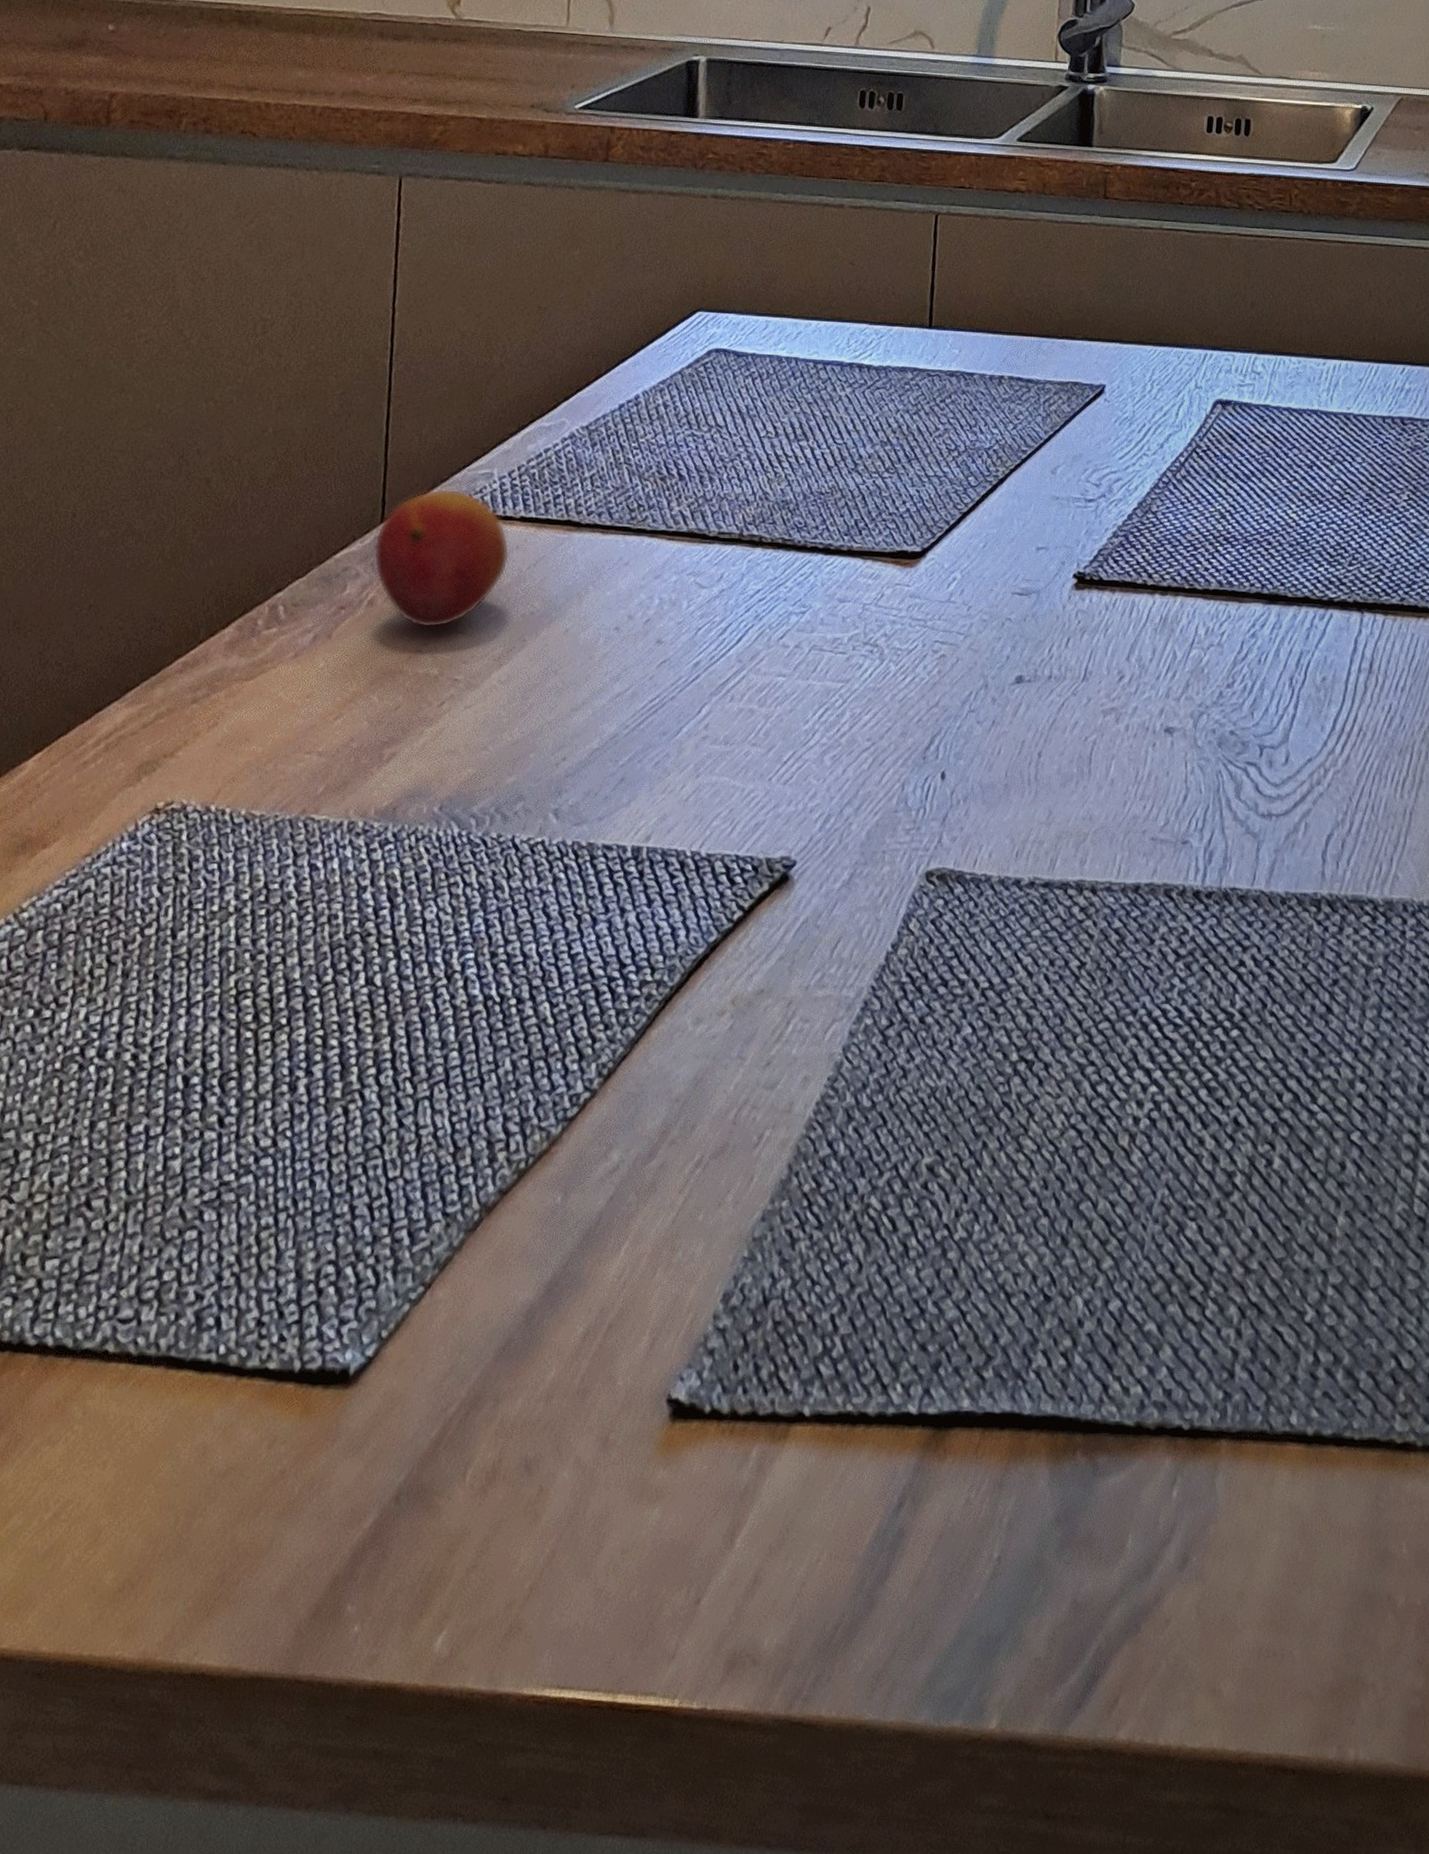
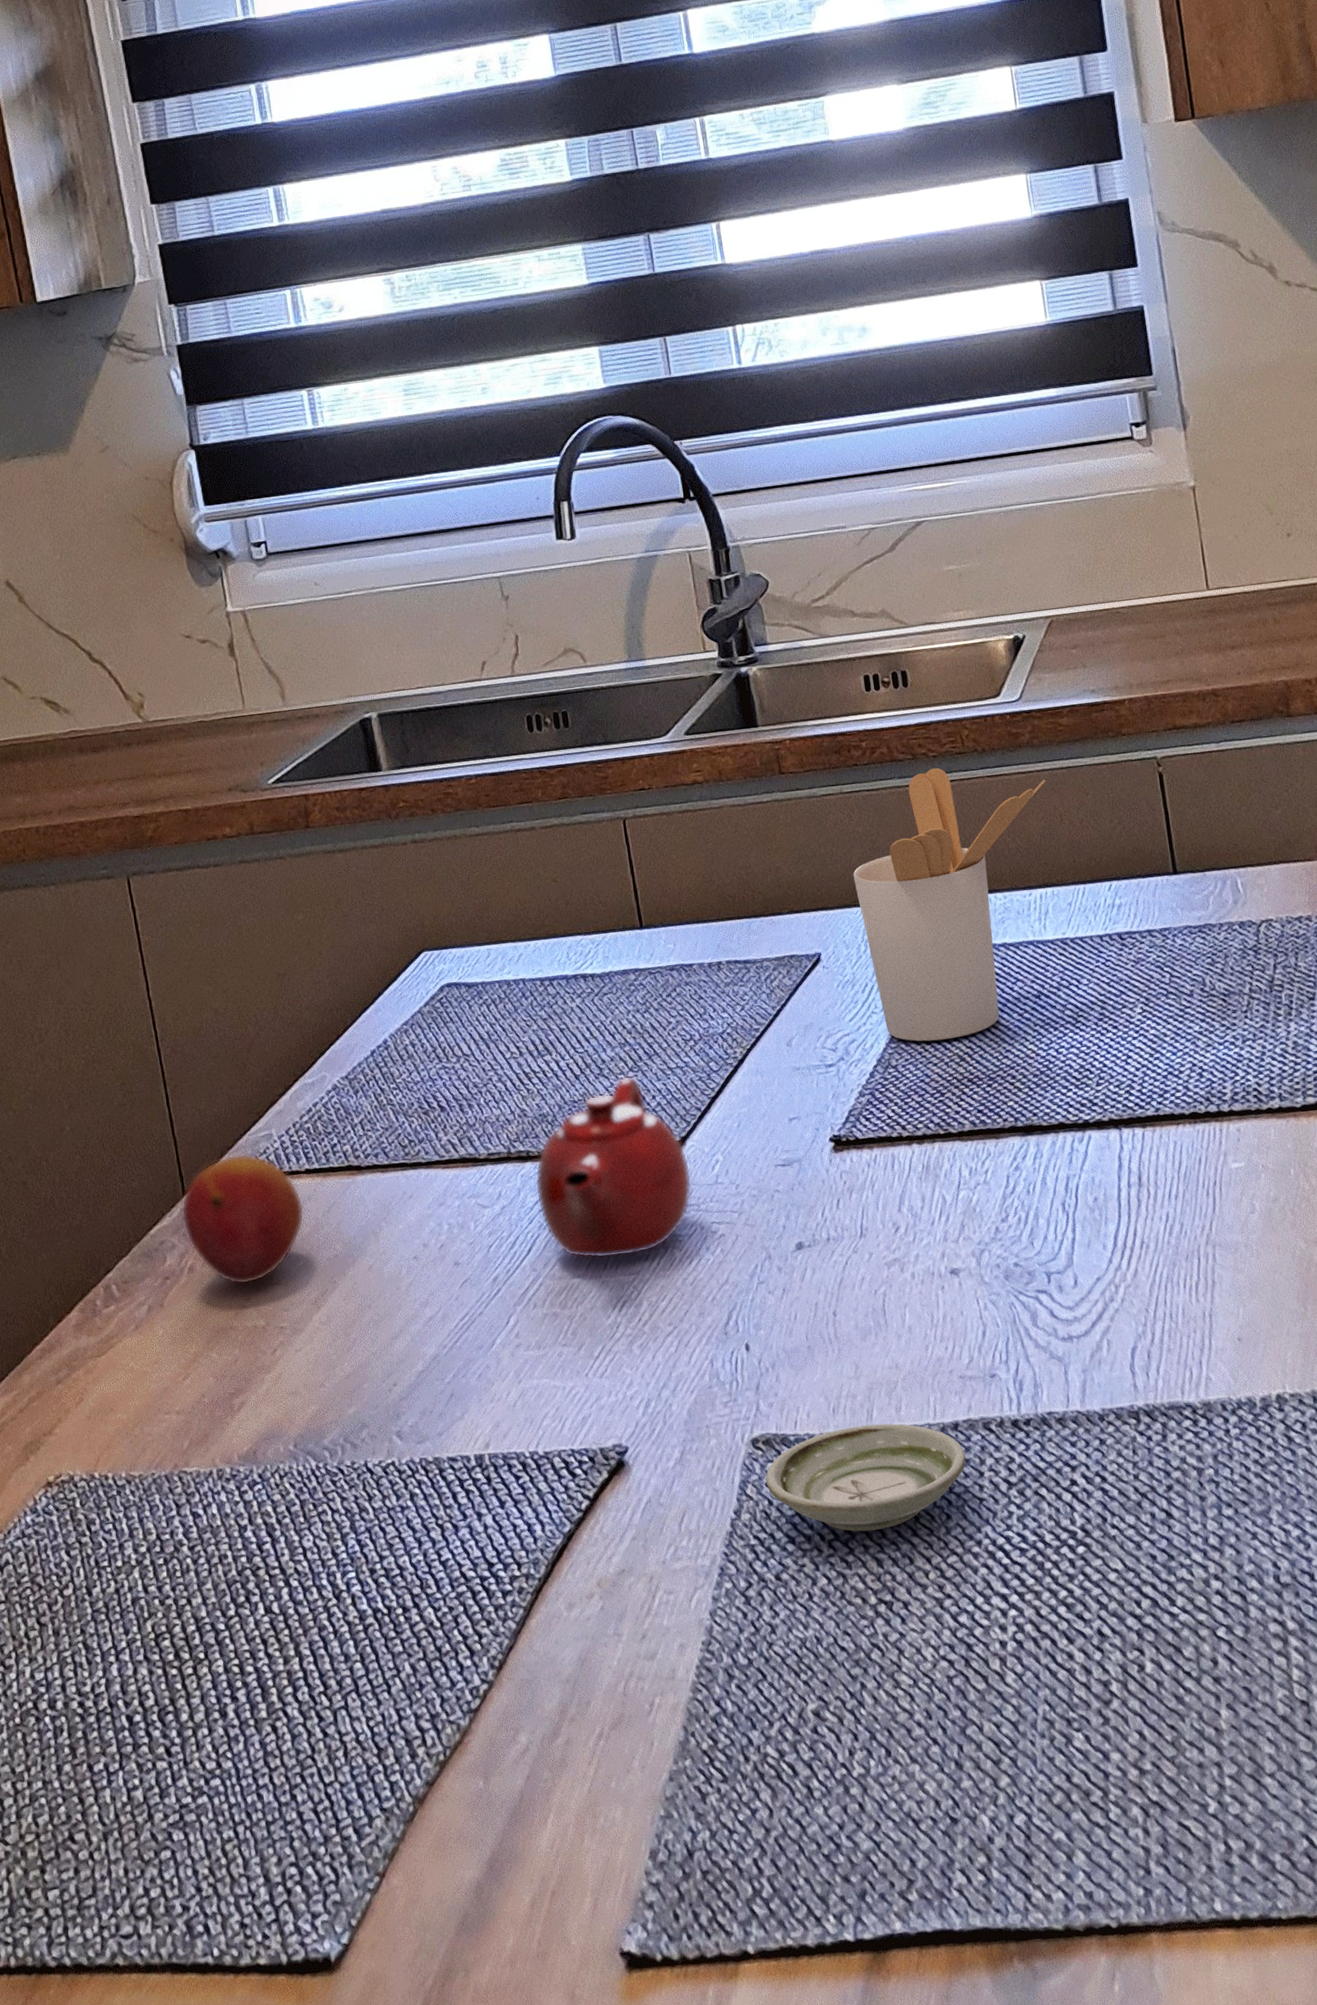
teapot: none [758,475,926,662] -> present [534,1075,693,1259]
saucer: none [931,873,1141,984] -> present [765,1423,966,1532]
utensil holder: none [1154,221,1364,494] -> present [853,767,1046,1042]

